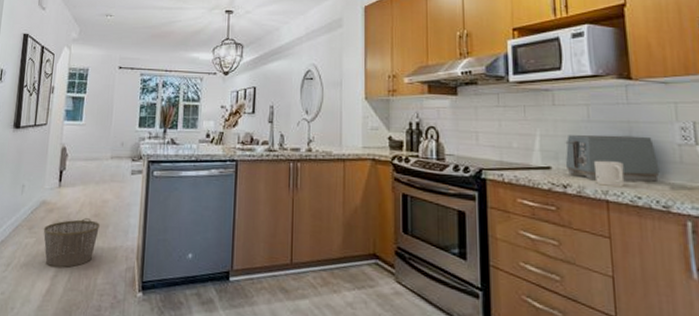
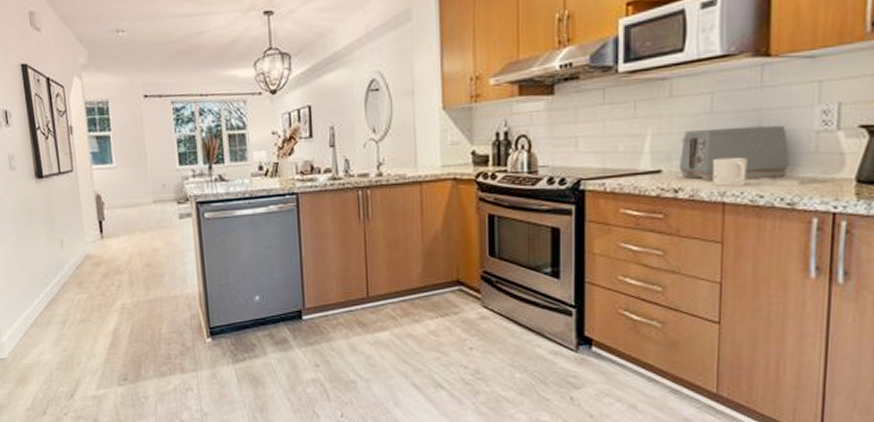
basket: present [43,218,101,268] -> none [93,269,155,321]

